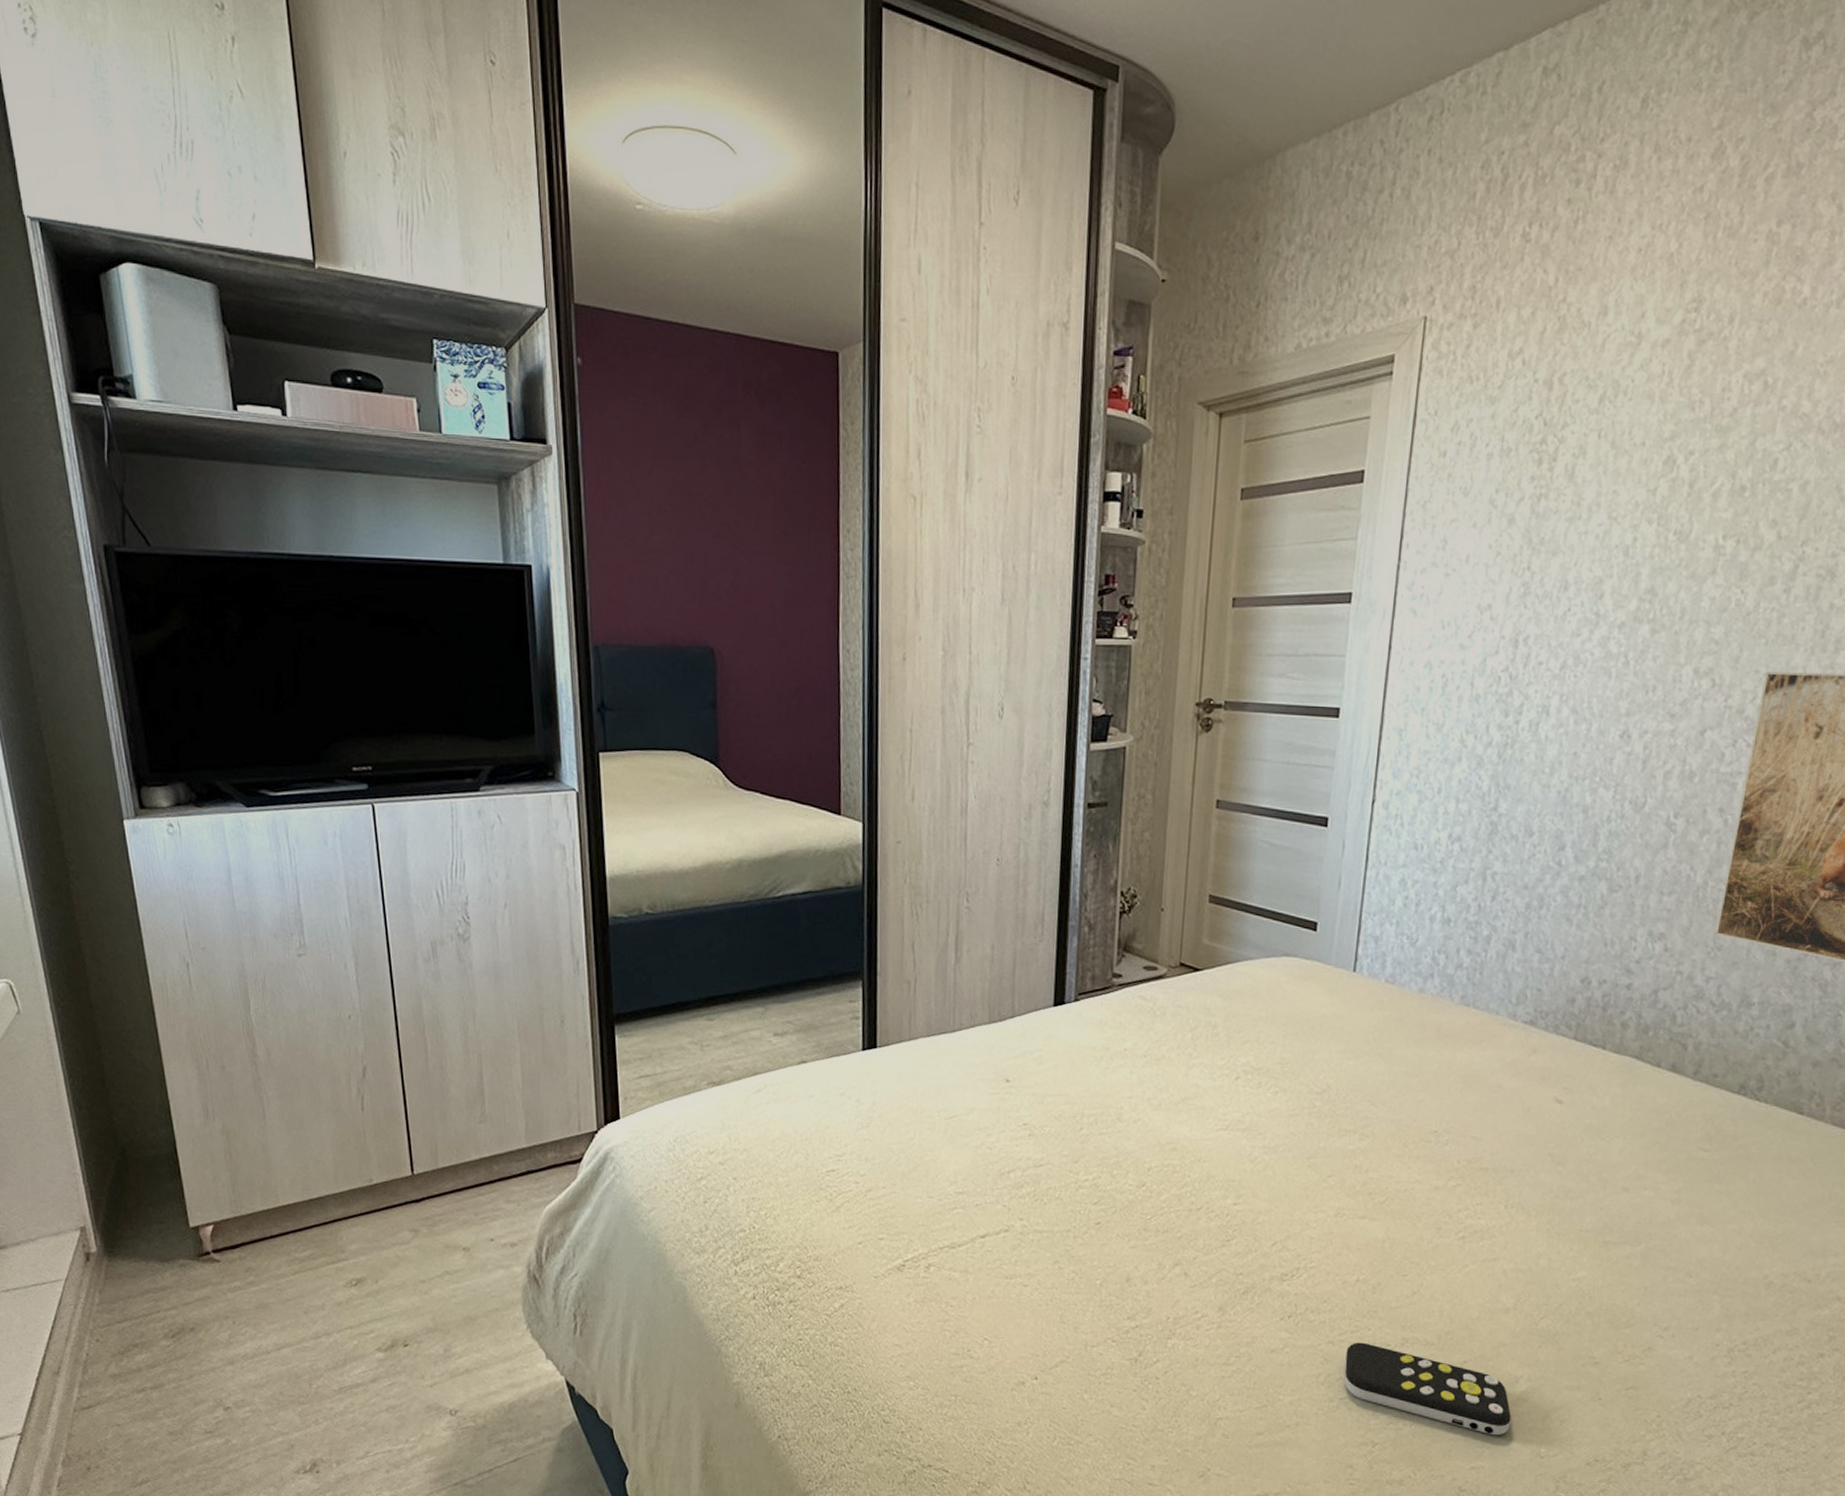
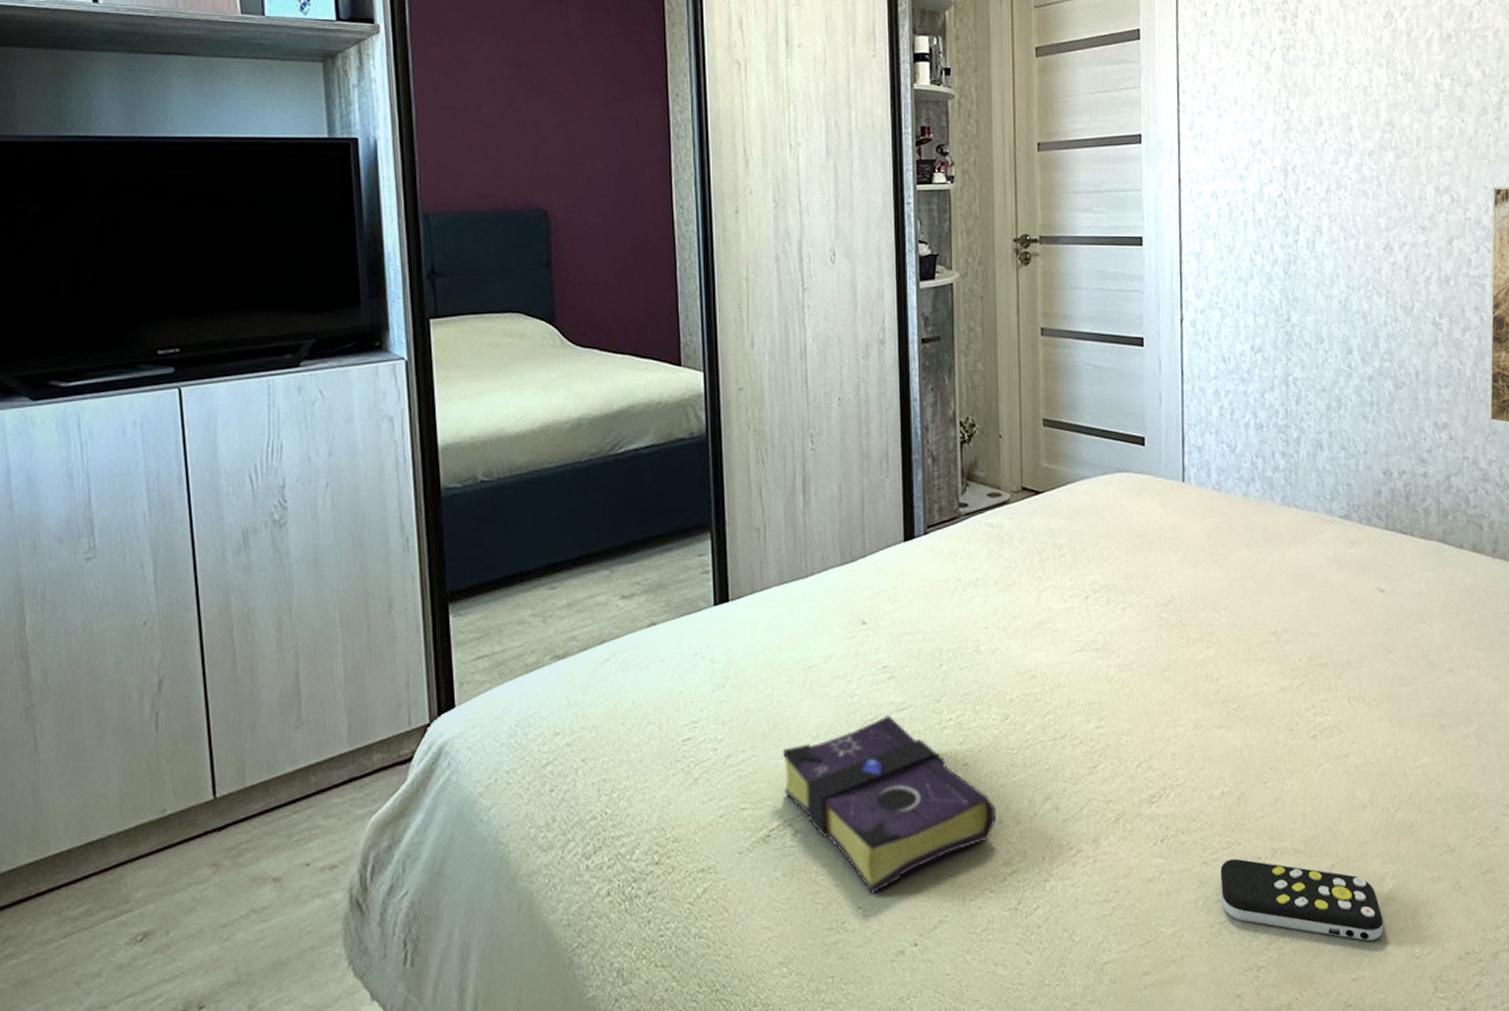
book: none [920,1170,1125,1329] -> present [782,715,996,894]

